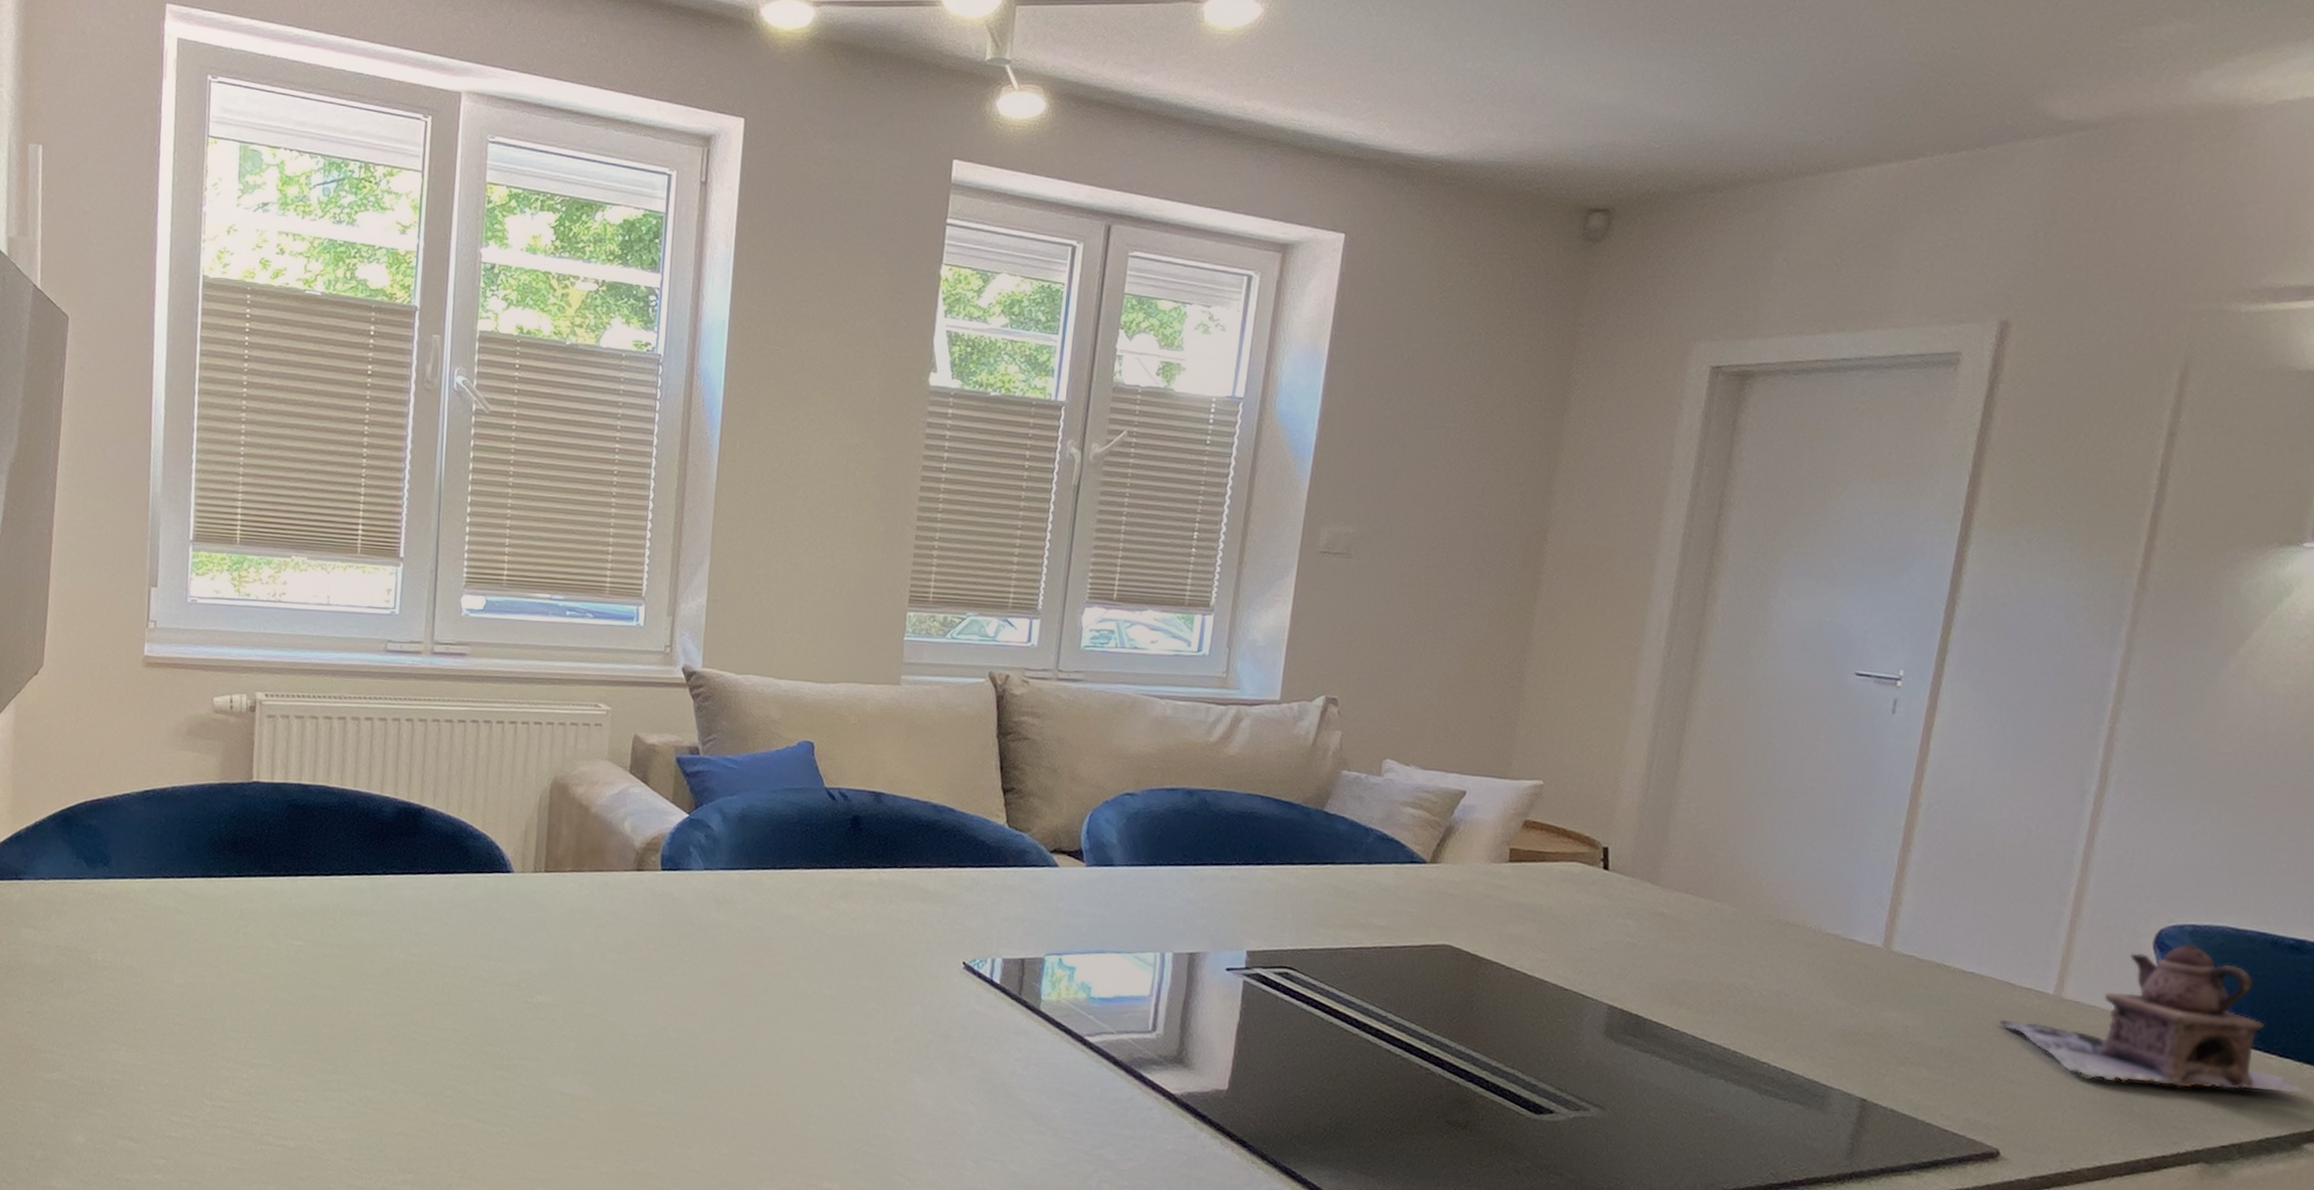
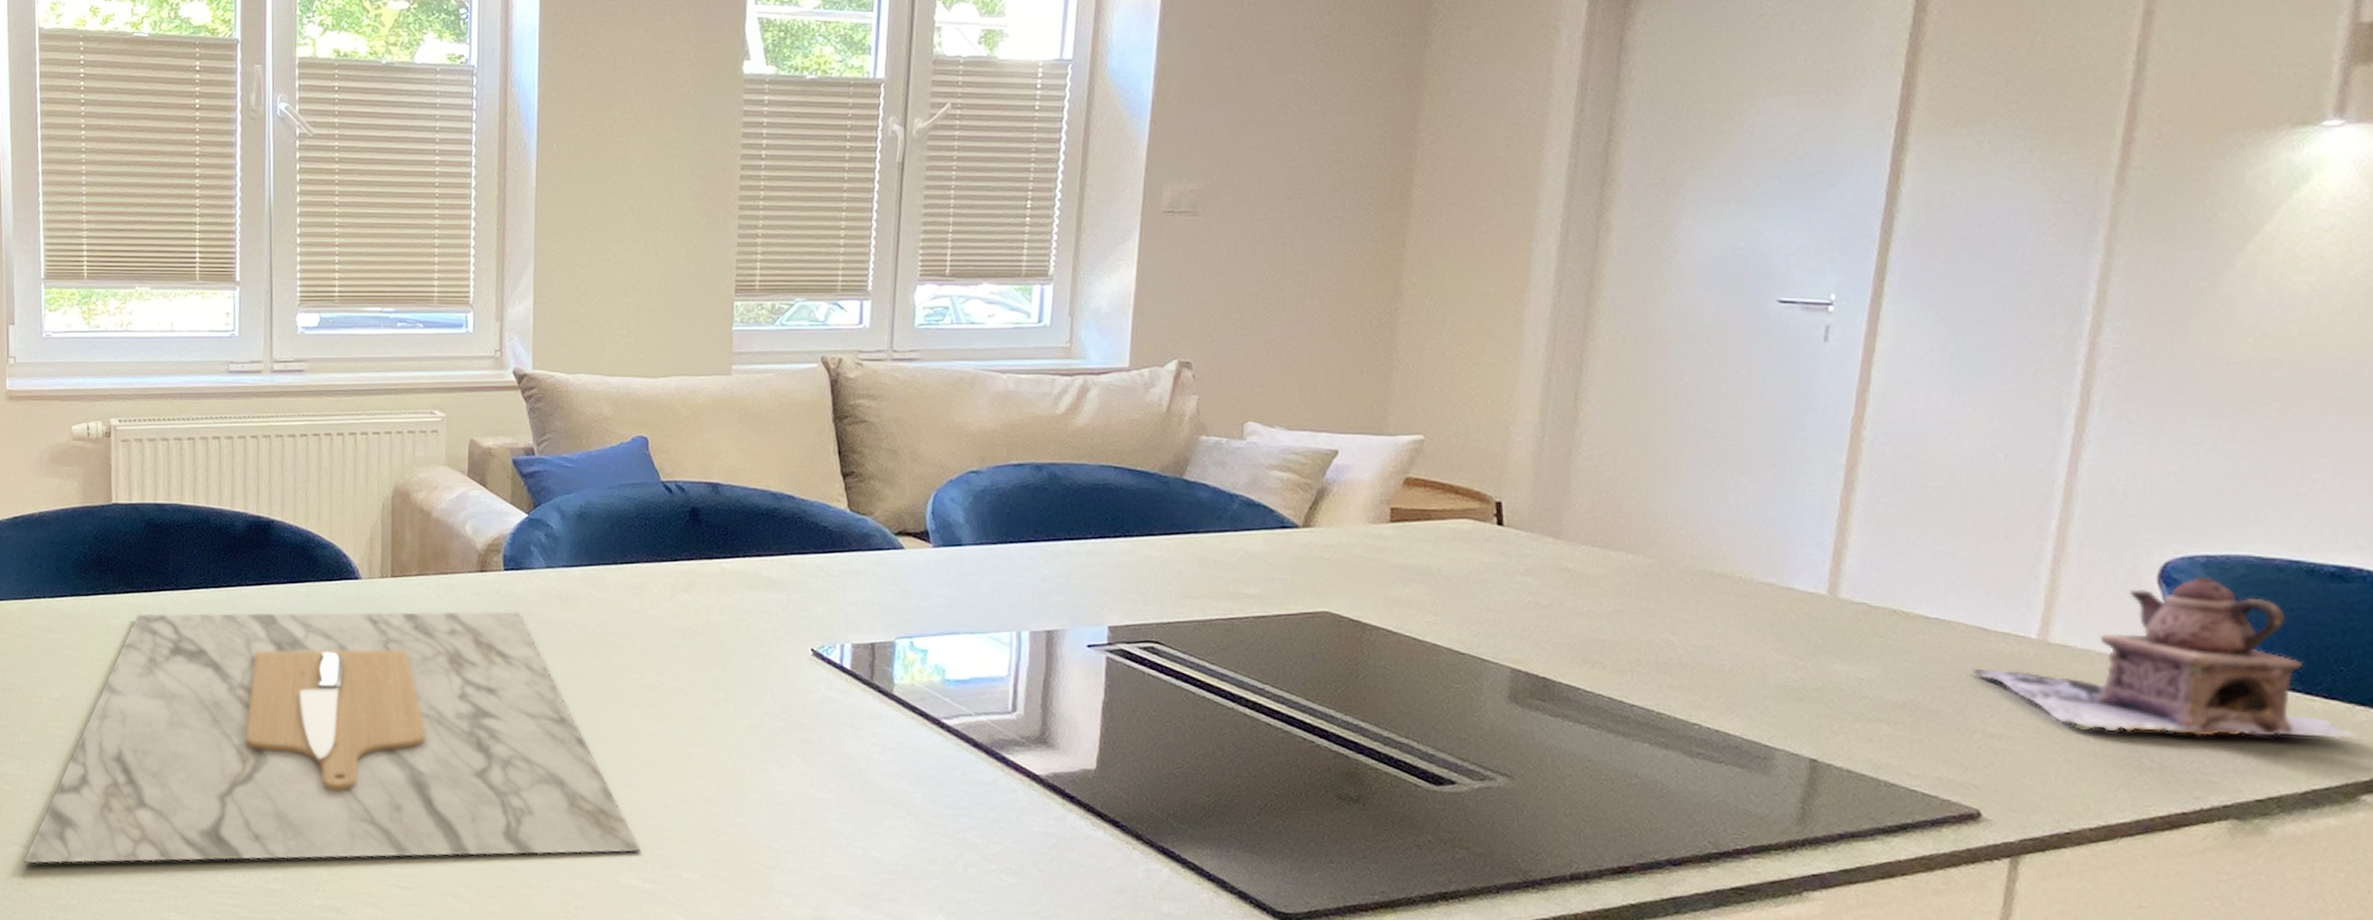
cutting board: none [132,898,783,1162] -> present [23,611,640,864]

